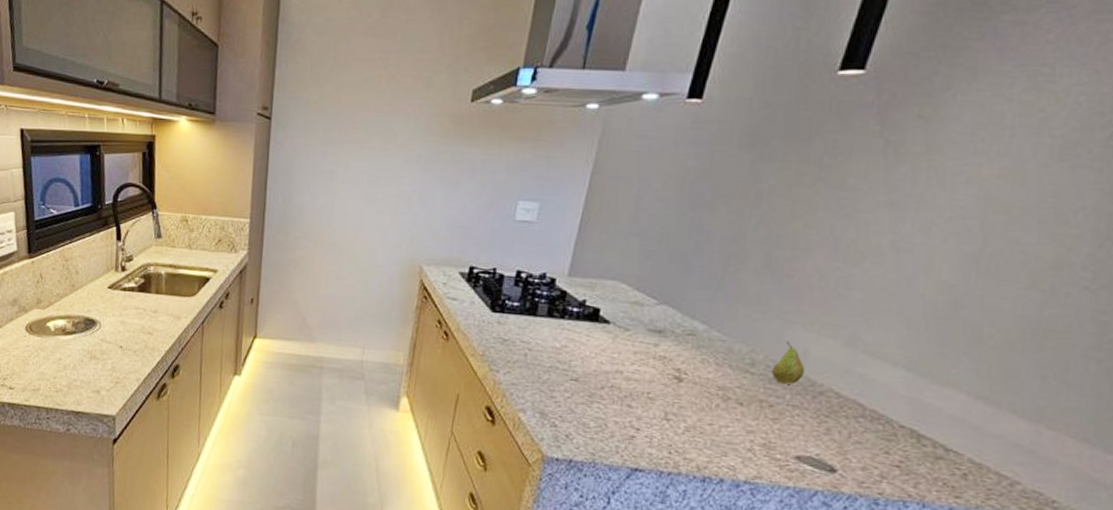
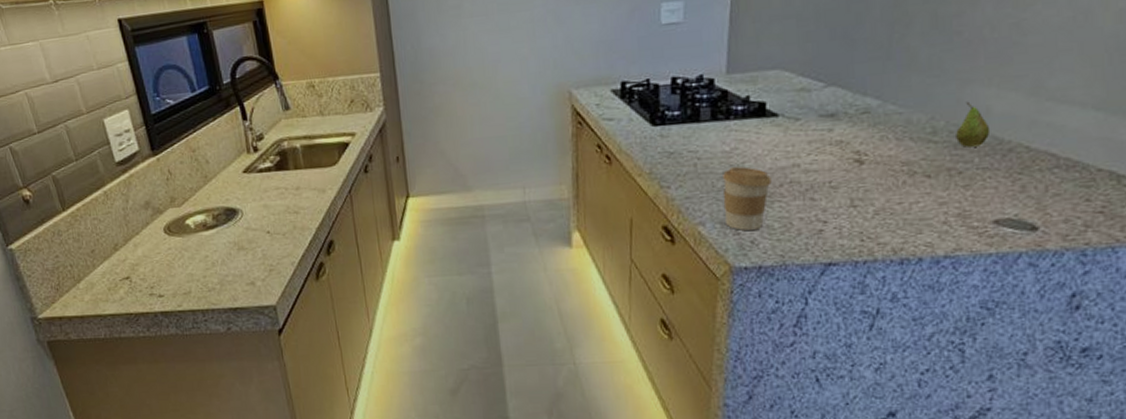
coffee cup: none [545,363,594,425] -> present [723,167,772,231]

